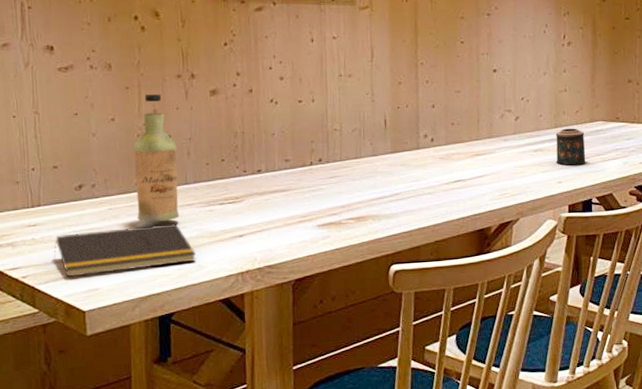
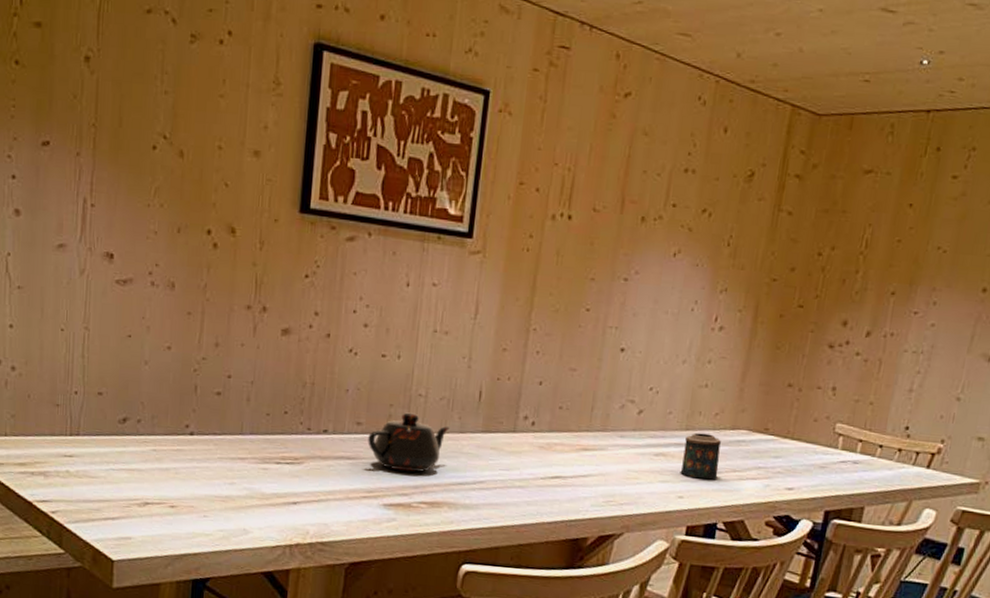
notepad: present [53,223,196,277] -> none [87,470,242,524]
bottle: present [133,93,180,222] -> none [182,323,236,474]
teapot: none [296,145,365,195] -> present [368,412,451,473]

